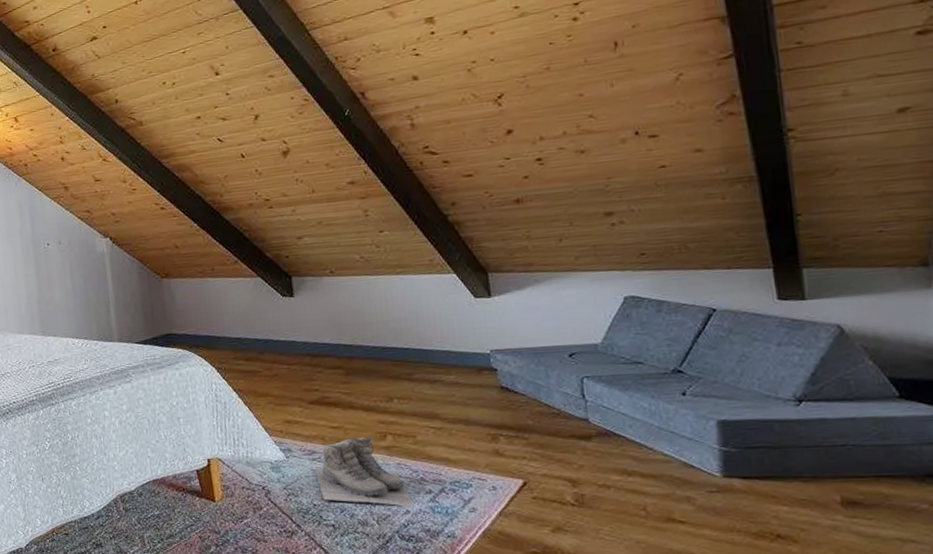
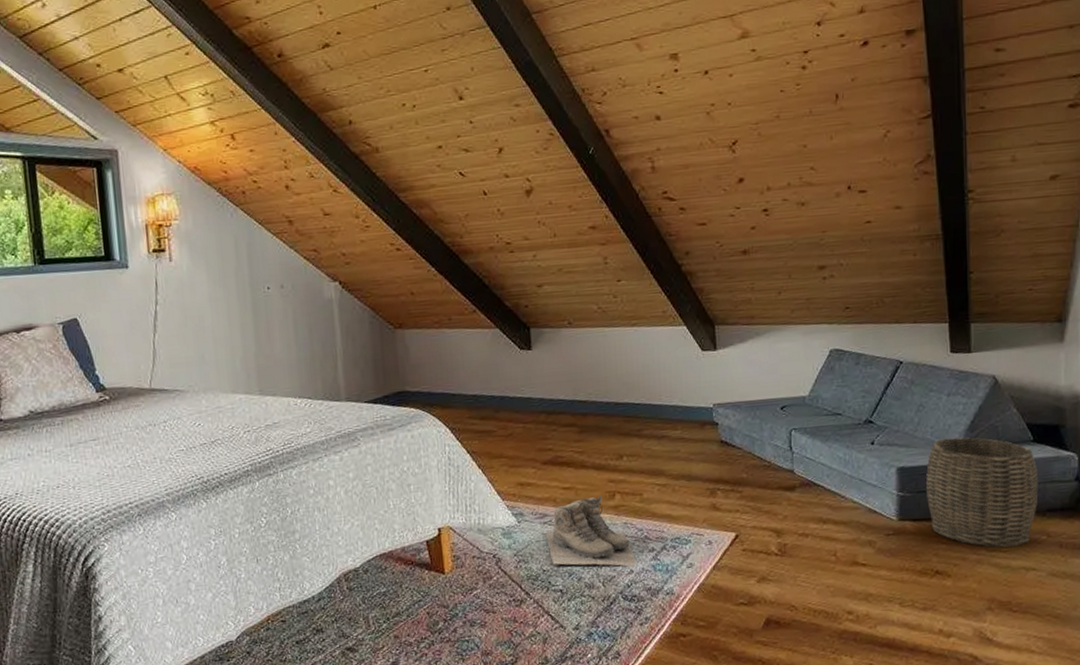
woven basket: none [755,390,912,514] -> present [926,437,1038,548]

